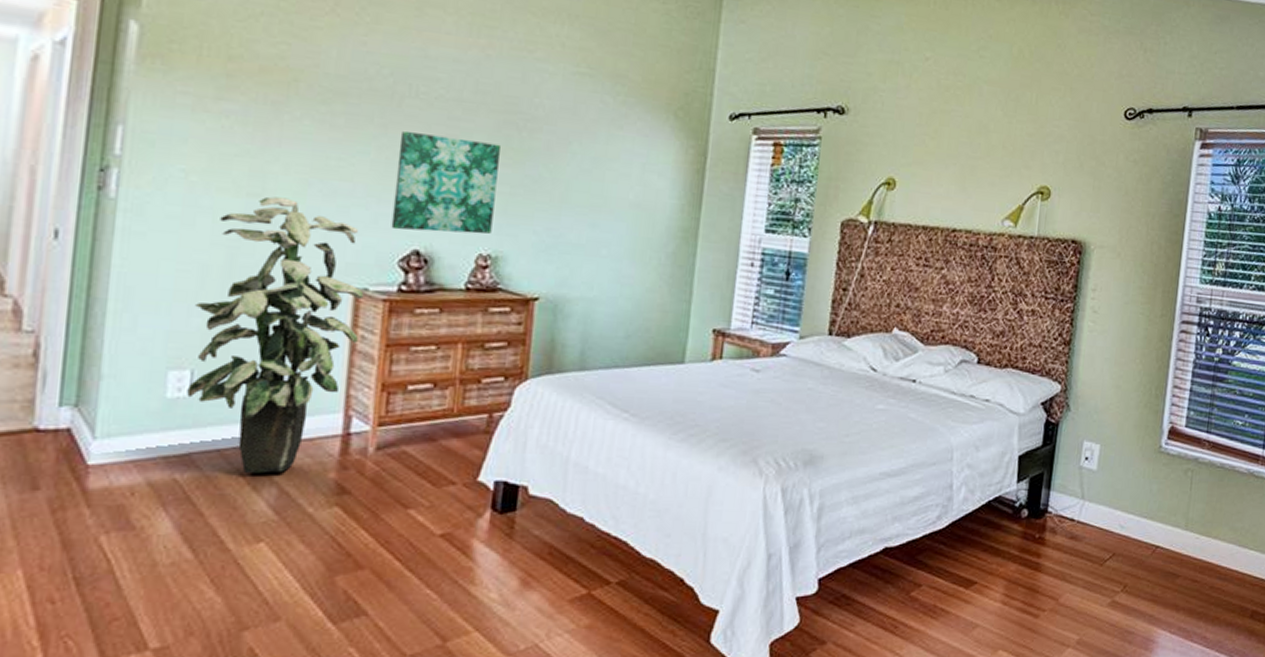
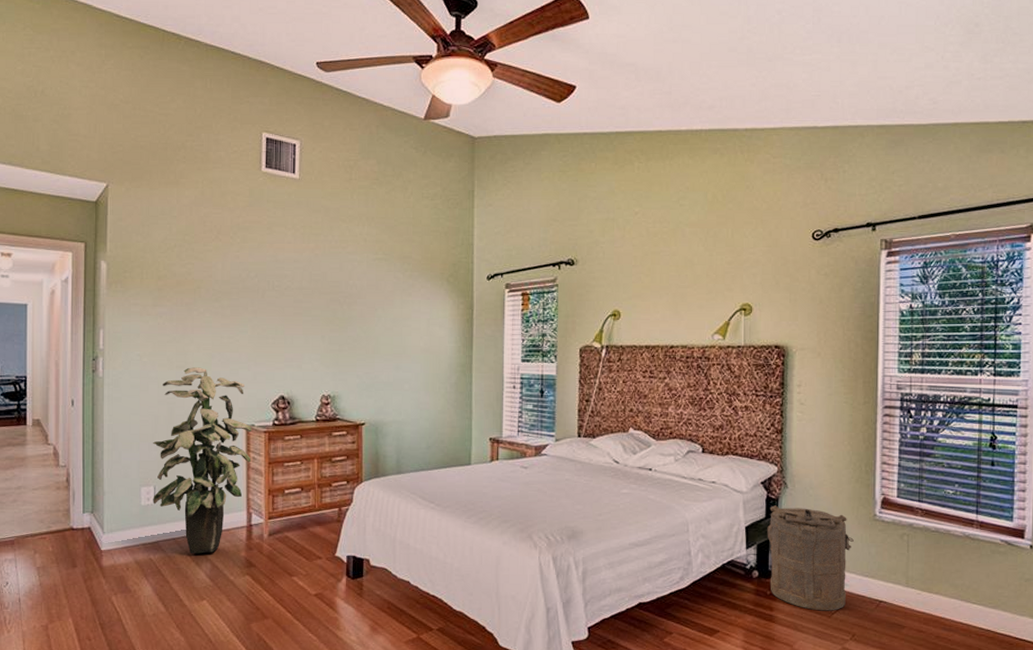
wall art: present [391,130,500,234] -> none [265,313,330,383]
laundry hamper: none [1040,431,1136,558] -> present [767,505,854,611]

